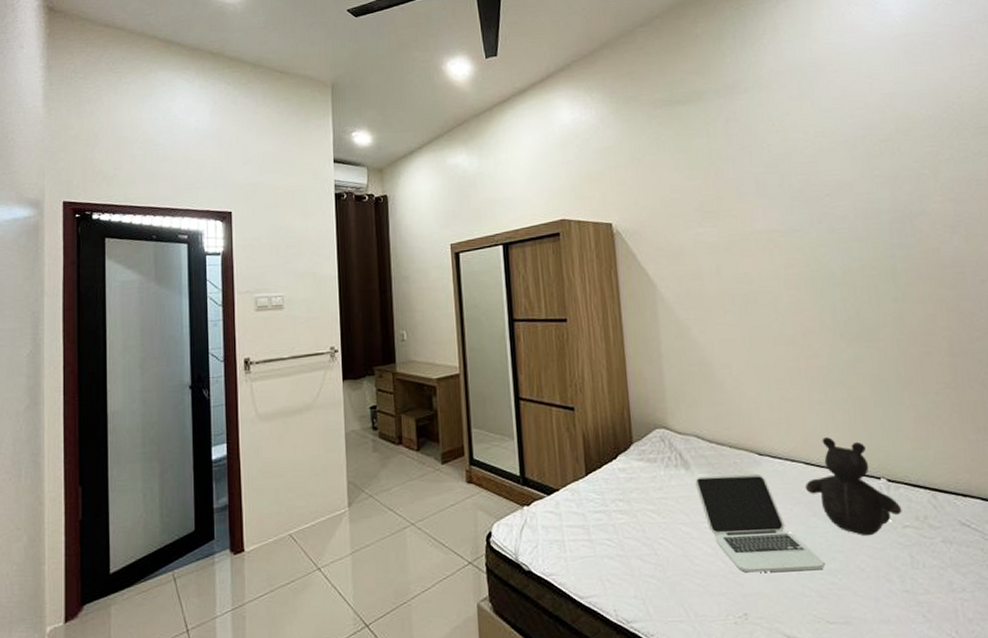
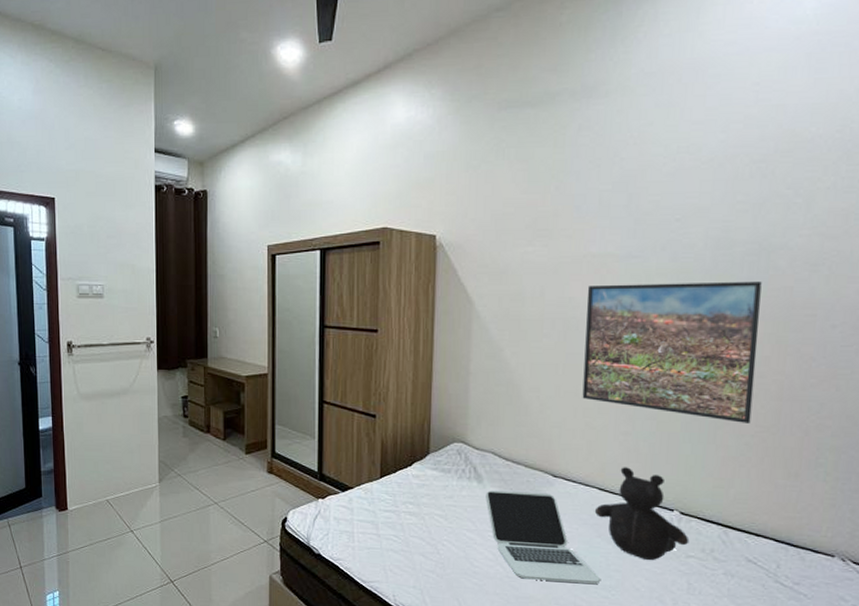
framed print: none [759,245,932,382] -> present [582,281,762,423]

